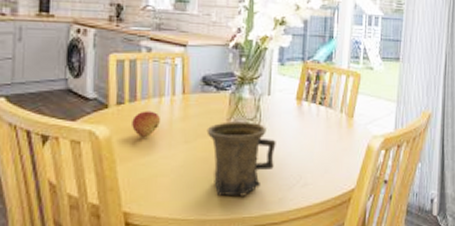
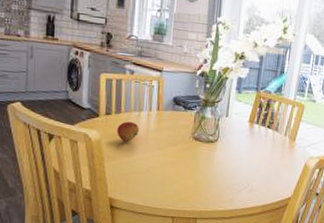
mug: present [206,121,276,197] -> none [175,135,230,195]

